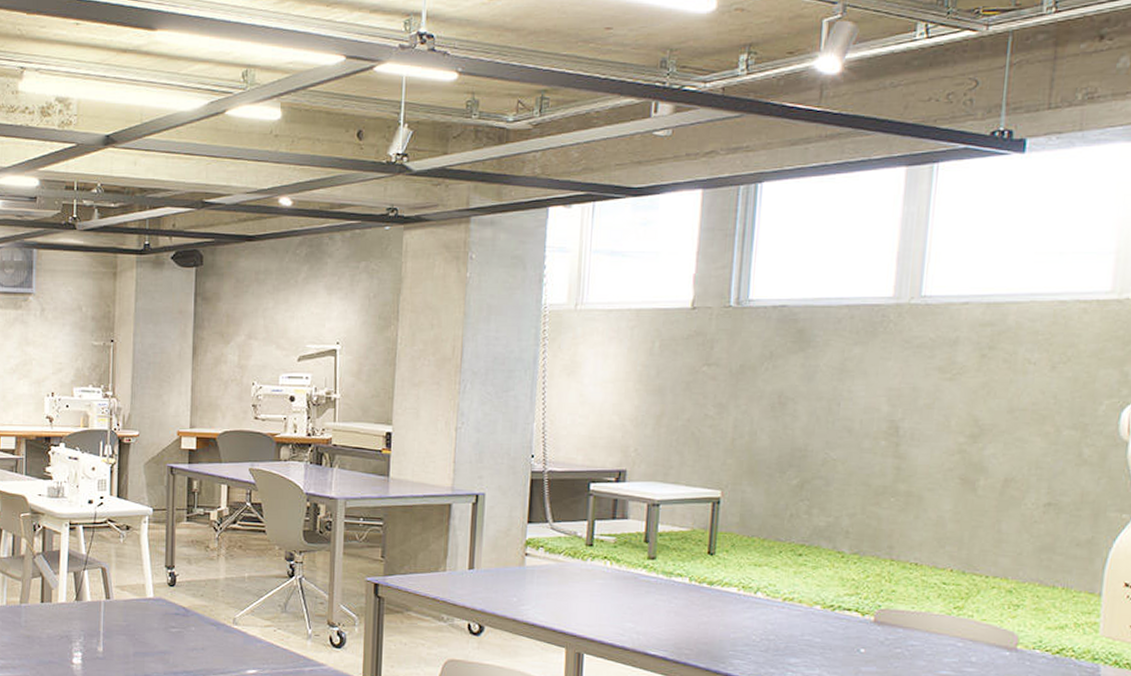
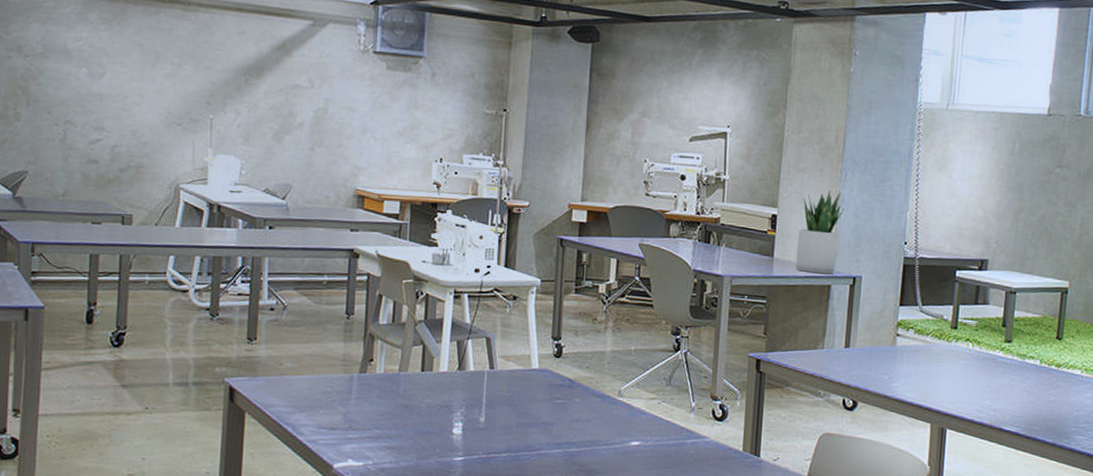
planter: none [413,404,463,493] -> present [795,190,843,275]

